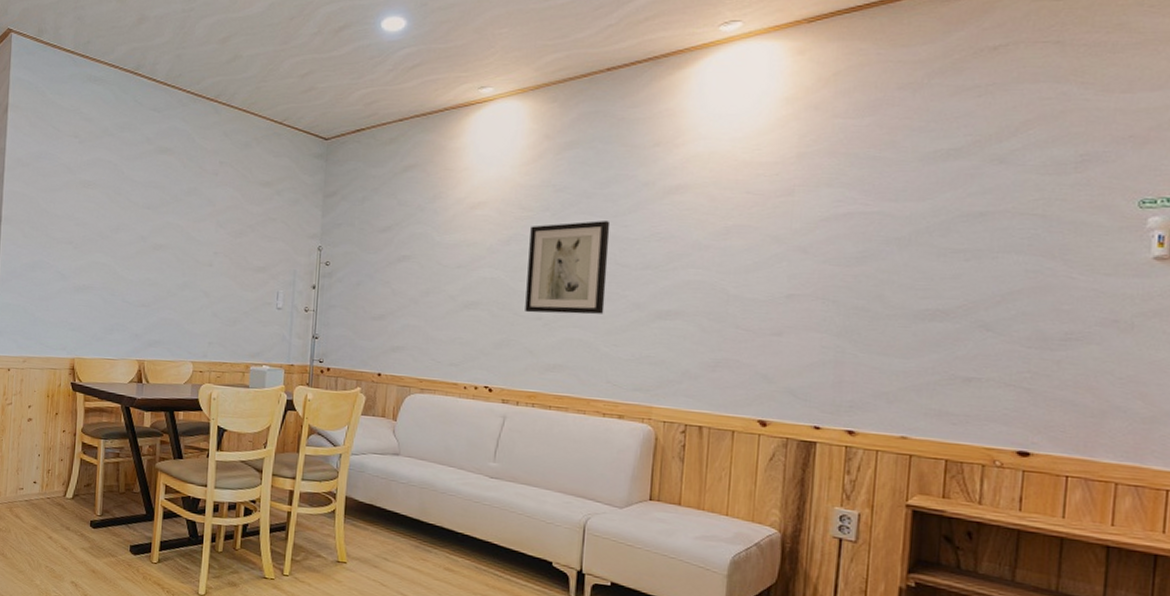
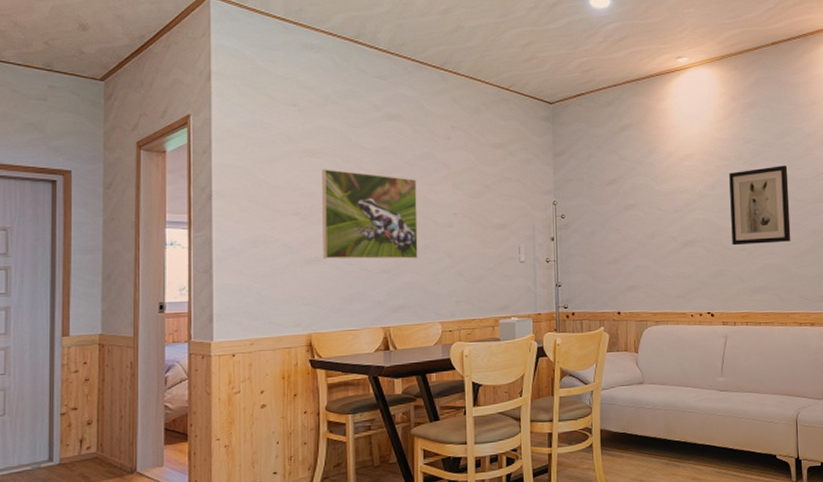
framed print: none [90,200,181,295] -> present [322,169,418,259]

